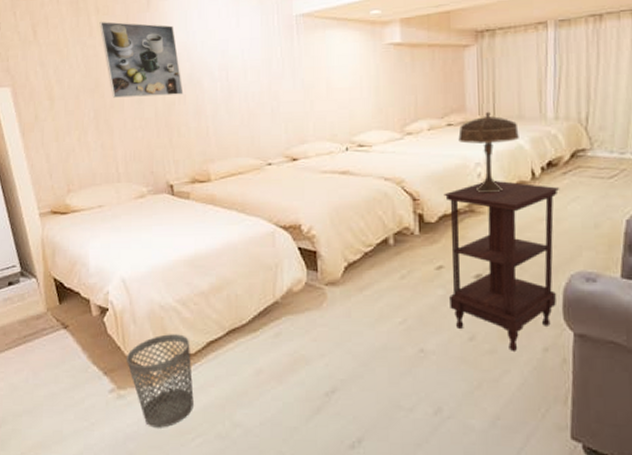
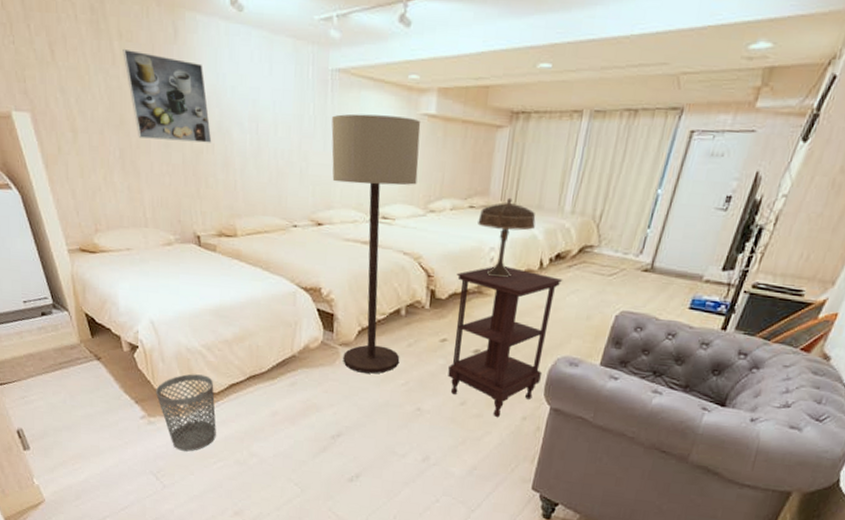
floor lamp: none [300,48,394,314] -> present [331,114,421,374]

